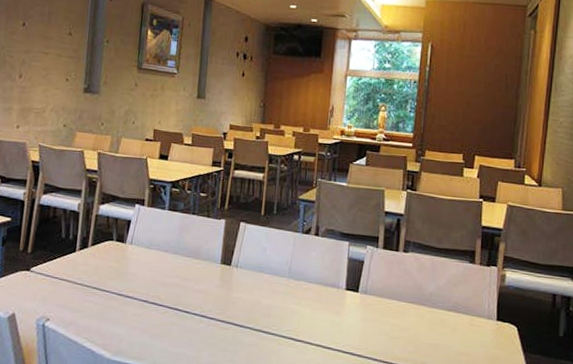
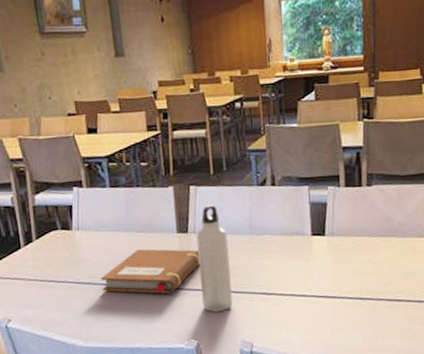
notebook: none [141,273,238,322] -> present [101,249,200,294]
water bottle: none [232,243,267,349] -> present [196,205,233,312]

